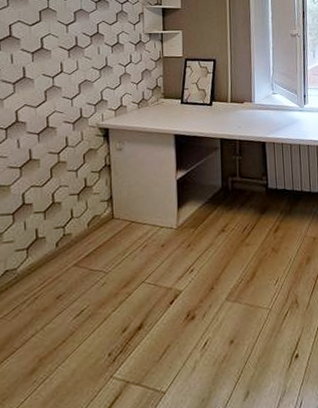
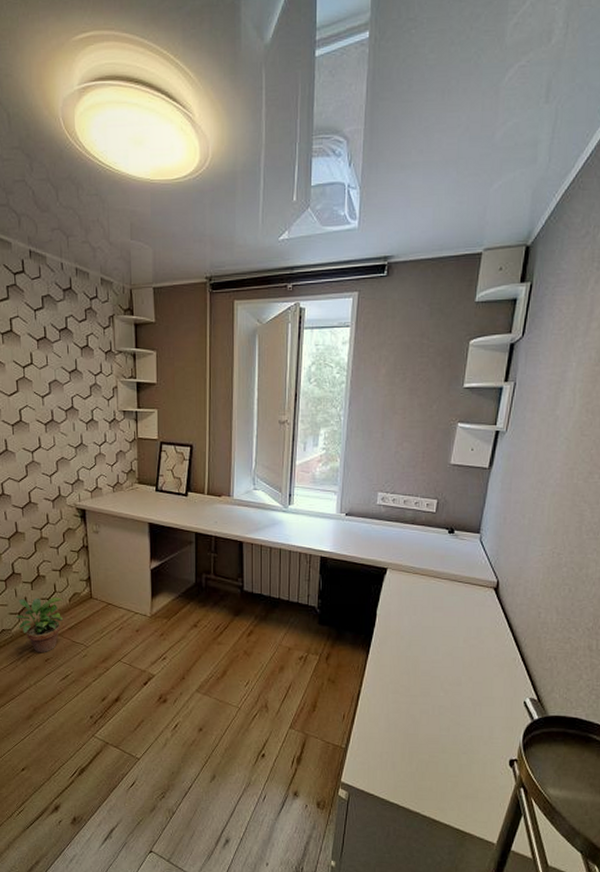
potted plant: none [22,223,81,291] -> present [15,597,63,653]

